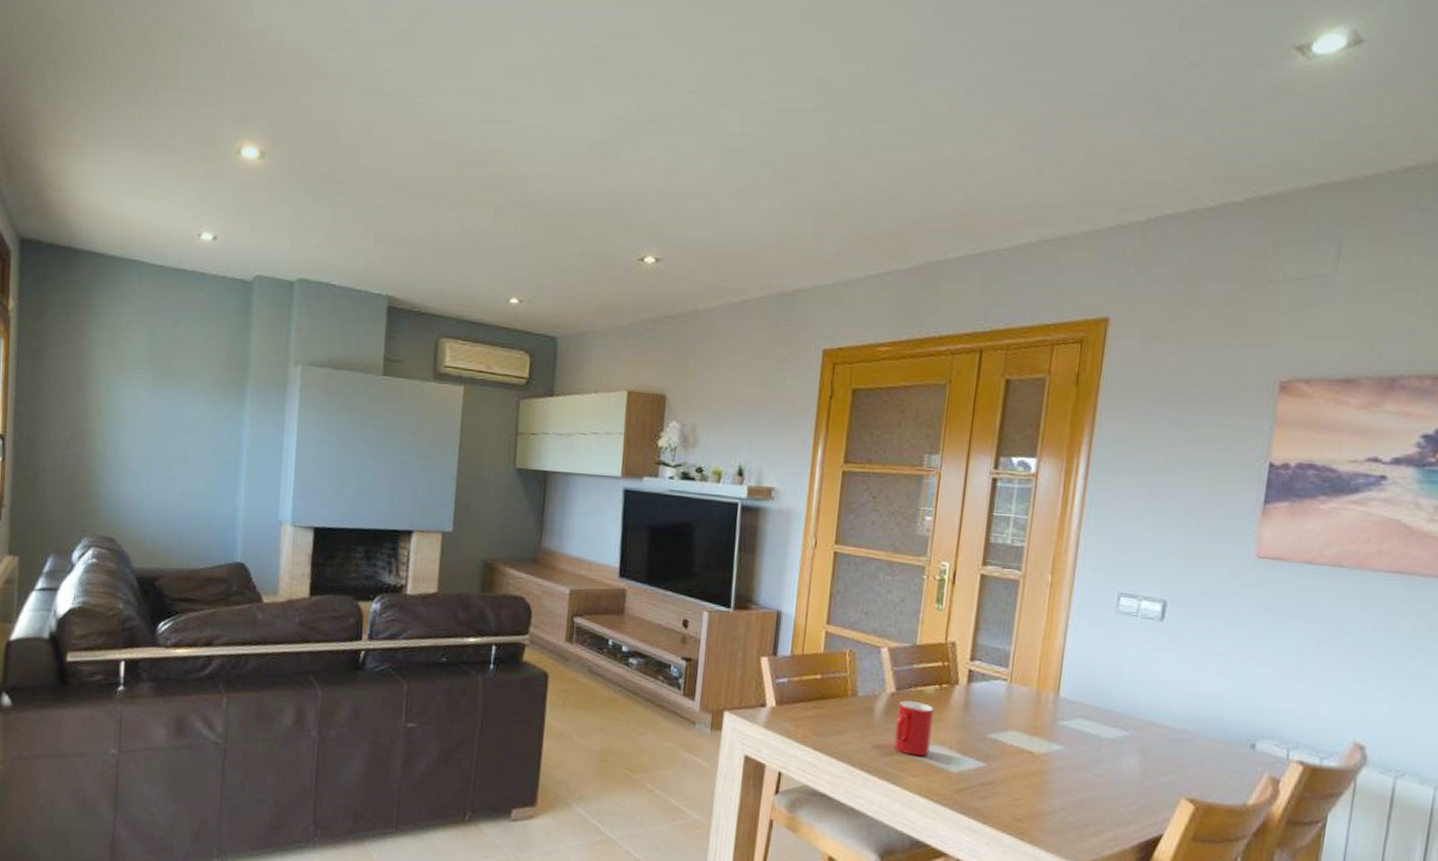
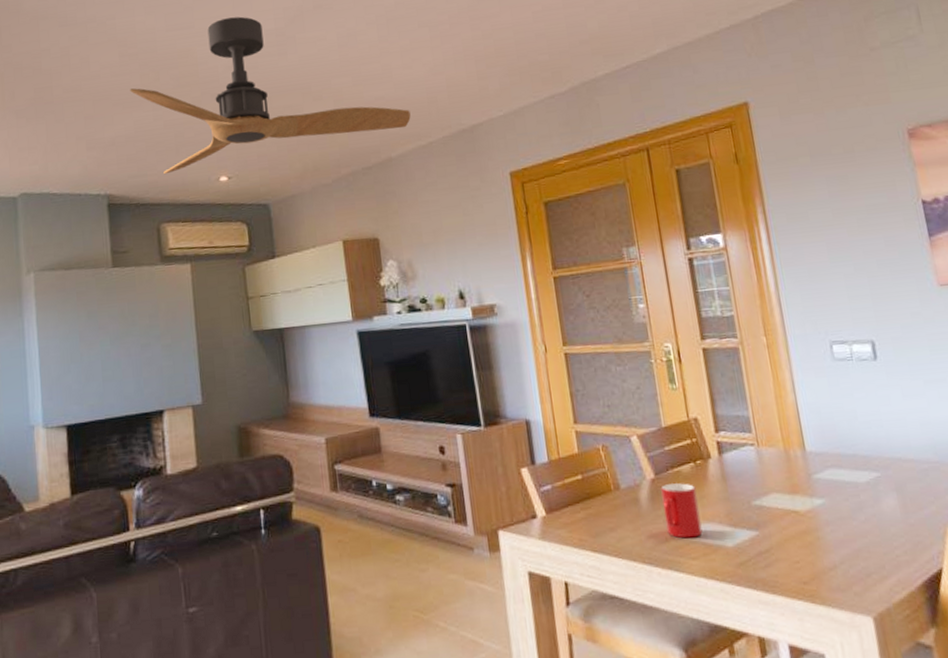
ceiling fan: none [429,117,730,285] -> present [130,16,411,175]

